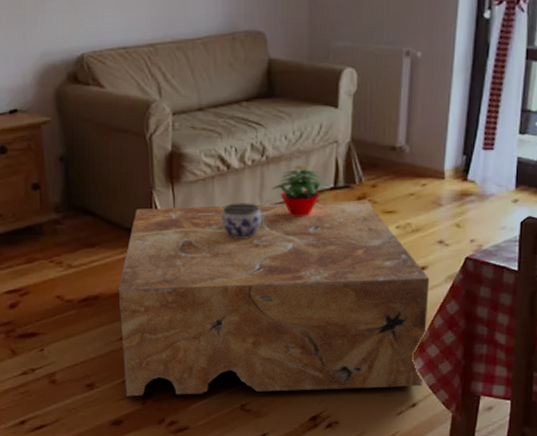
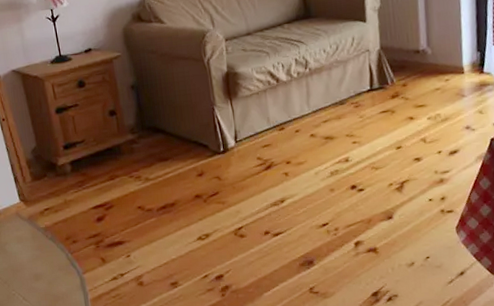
coffee table: present [118,201,430,397] -> none [191,98,467,291]
jar: present [221,201,261,239] -> none [275,109,311,142]
potted flower: present [271,165,329,217] -> none [316,73,366,118]

